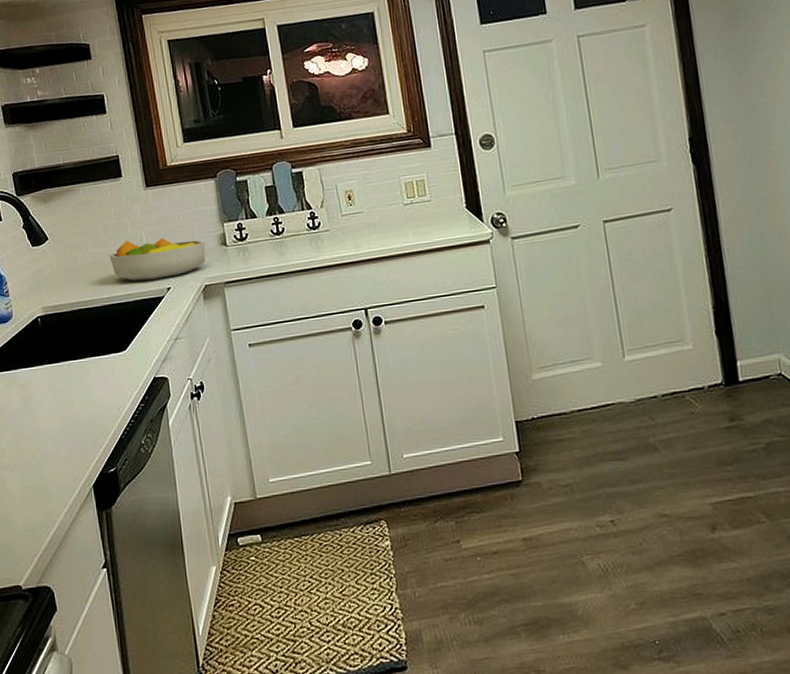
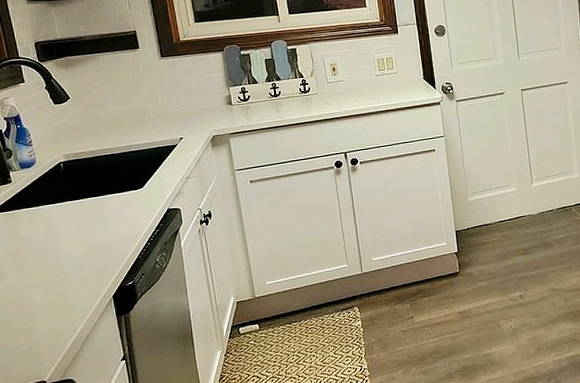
fruit bowl: present [109,237,206,282] -> none [127,98,214,133]

